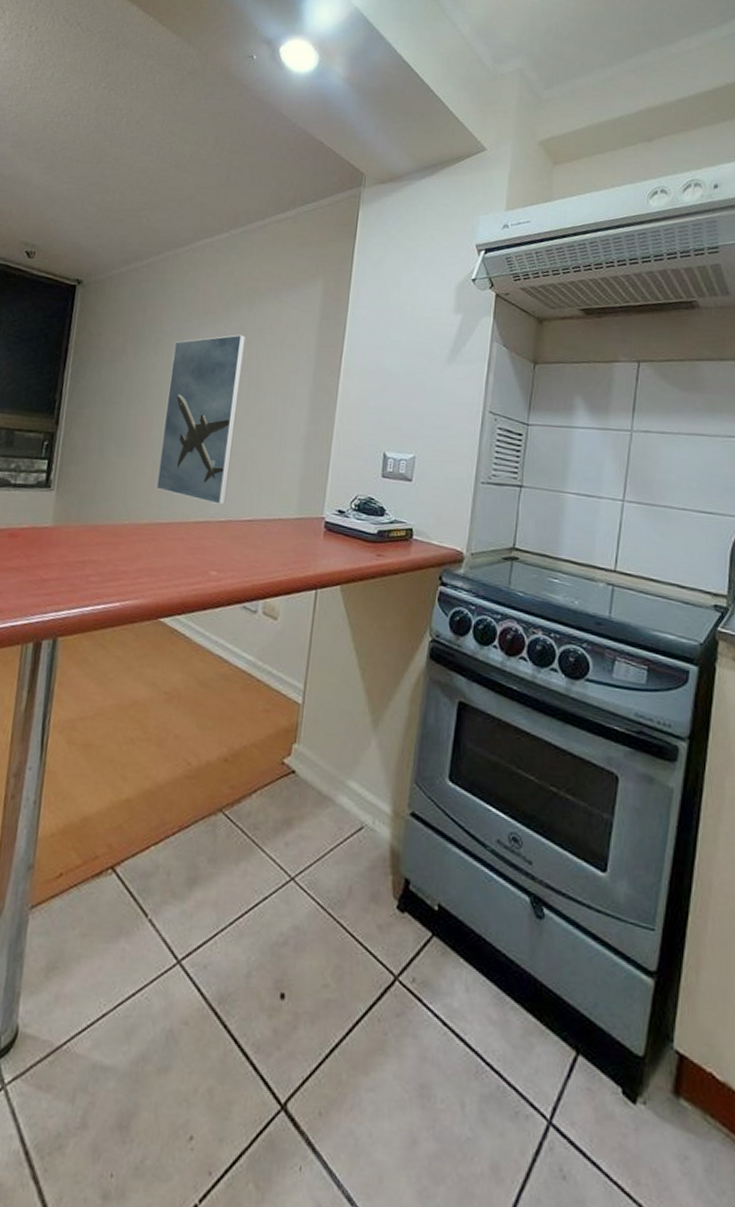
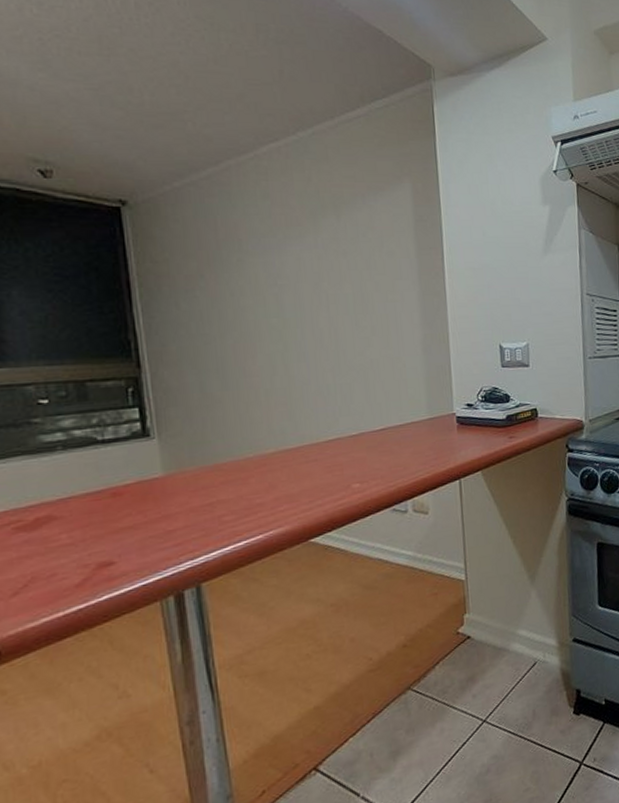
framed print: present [156,334,246,506] -> none [261,246,354,421]

